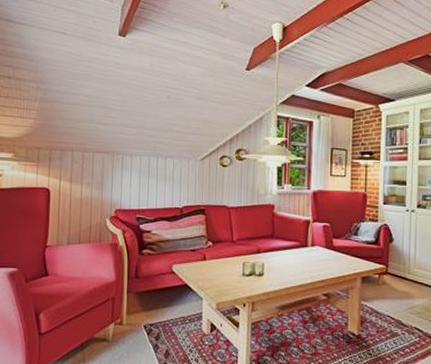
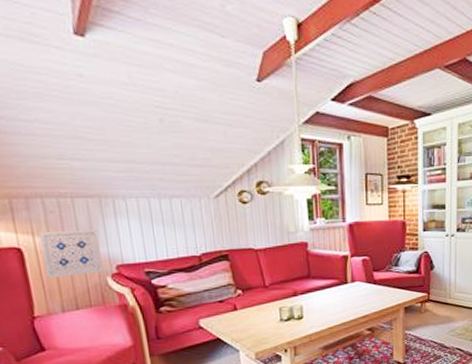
wall art: none [62,177,107,215] -> present [40,229,104,279]

